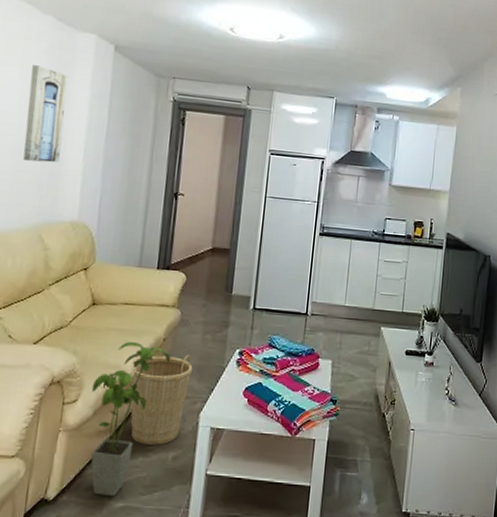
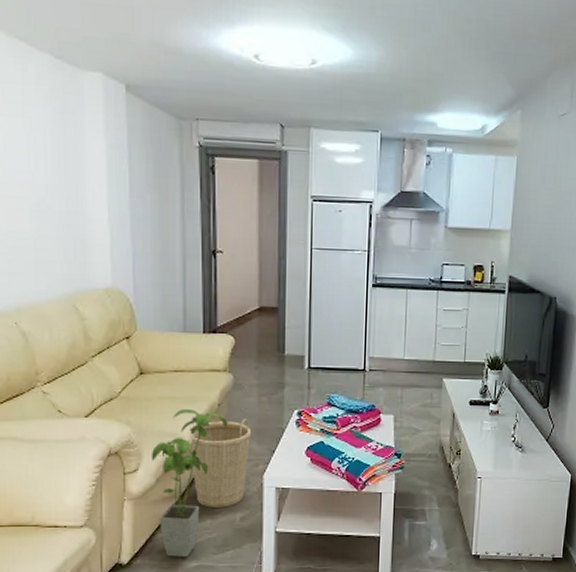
wall art: present [23,65,68,163] -> none [35,114,82,226]

